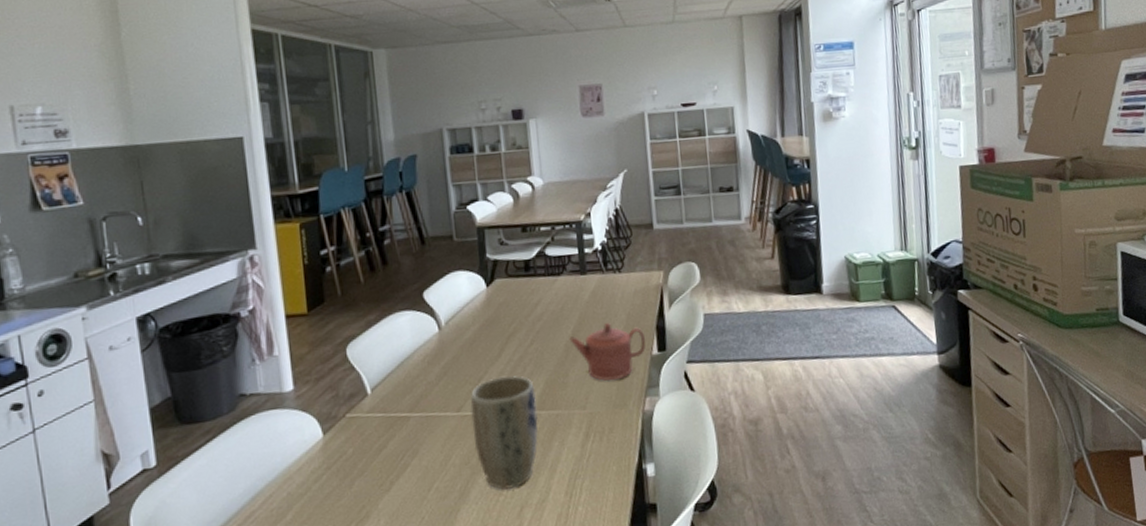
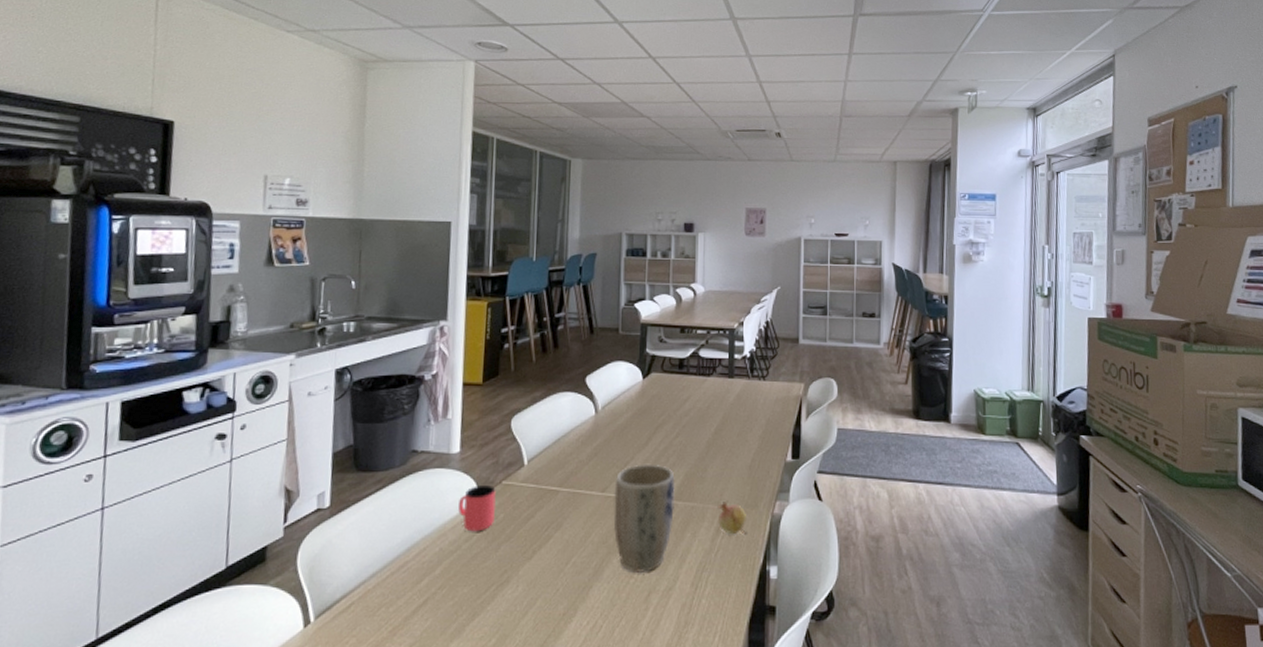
cup: none [301,420,345,472] -> present [458,485,496,532]
teapot: present [569,322,646,381] -> none [711,425,782,481]
fruit: none [584,403,619,438] -> present [717,500,747,535]

